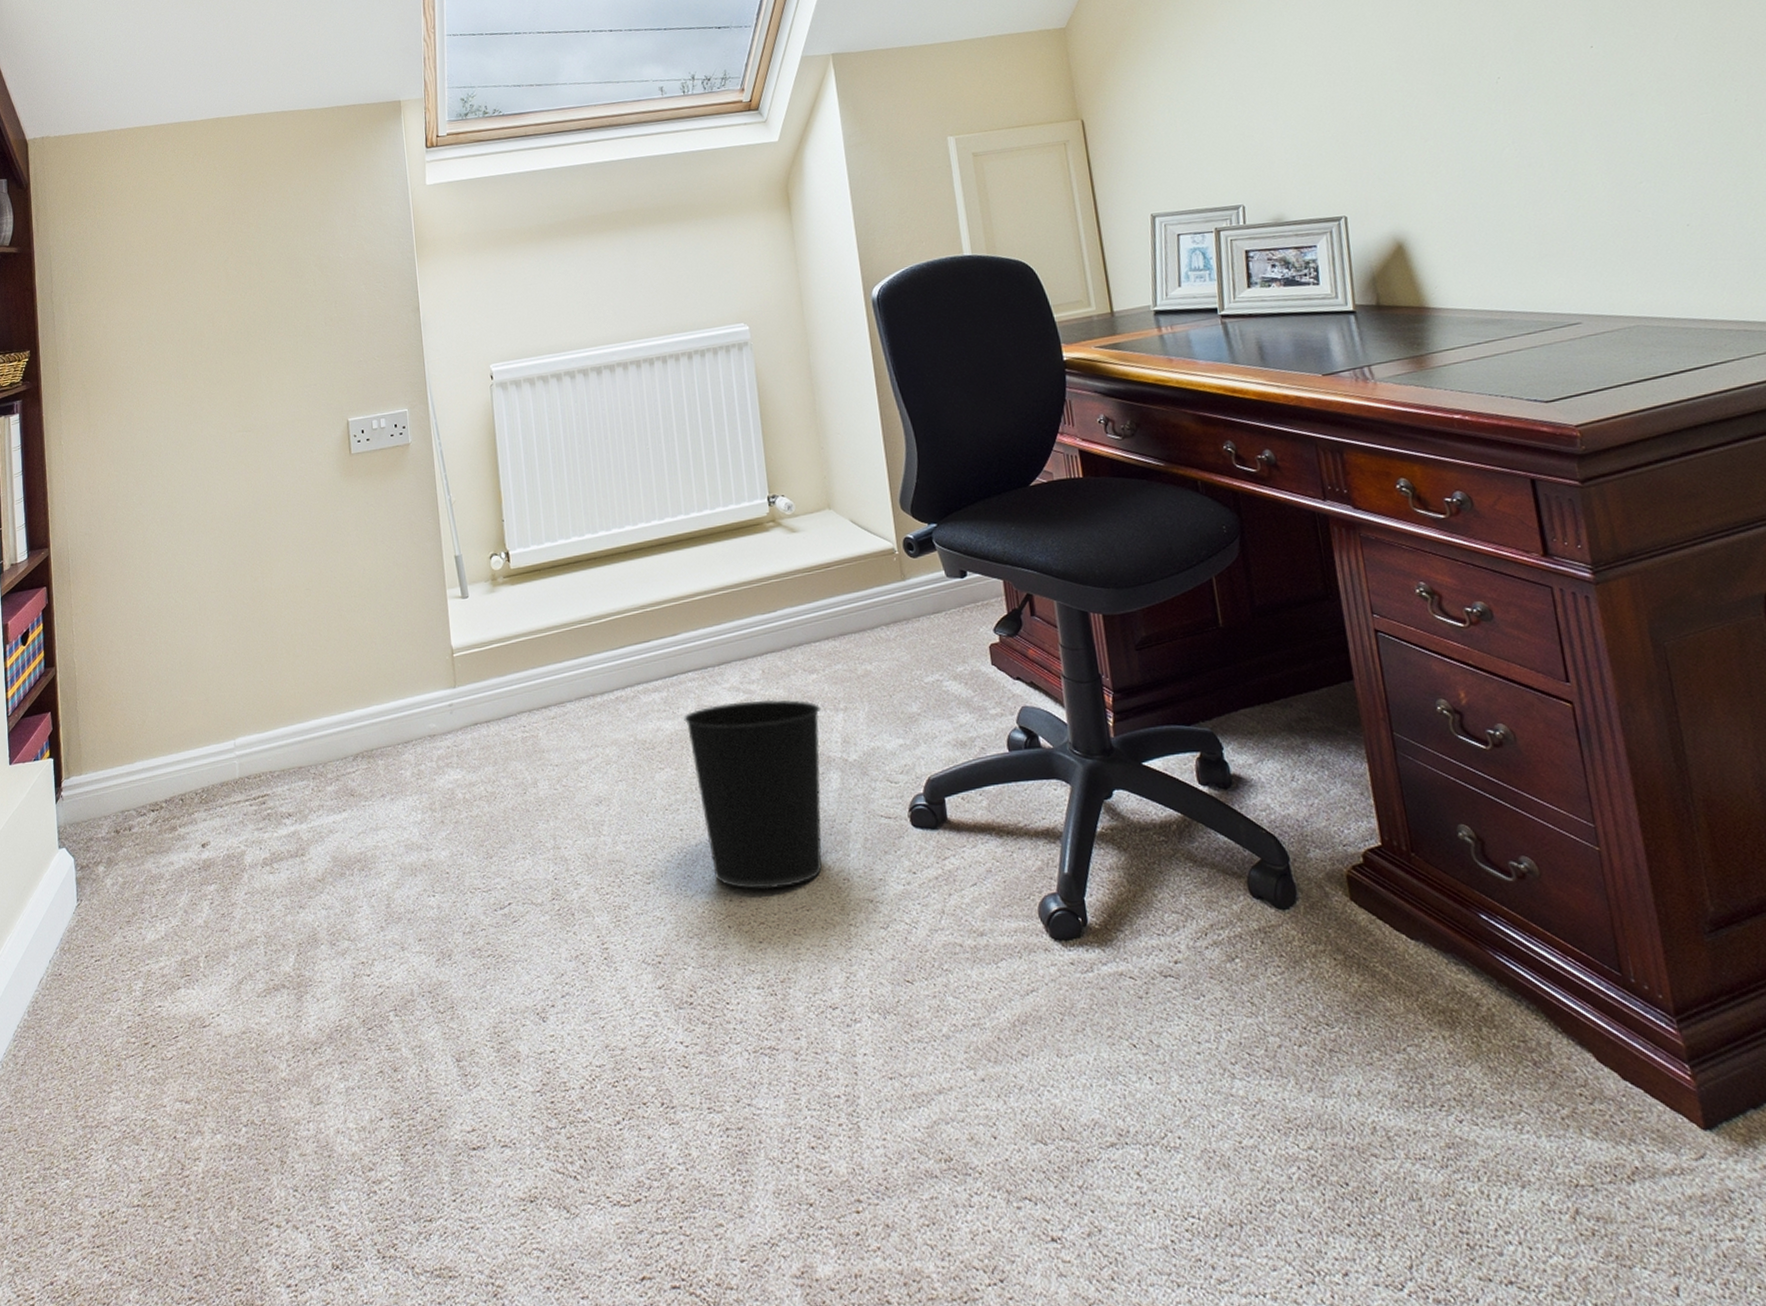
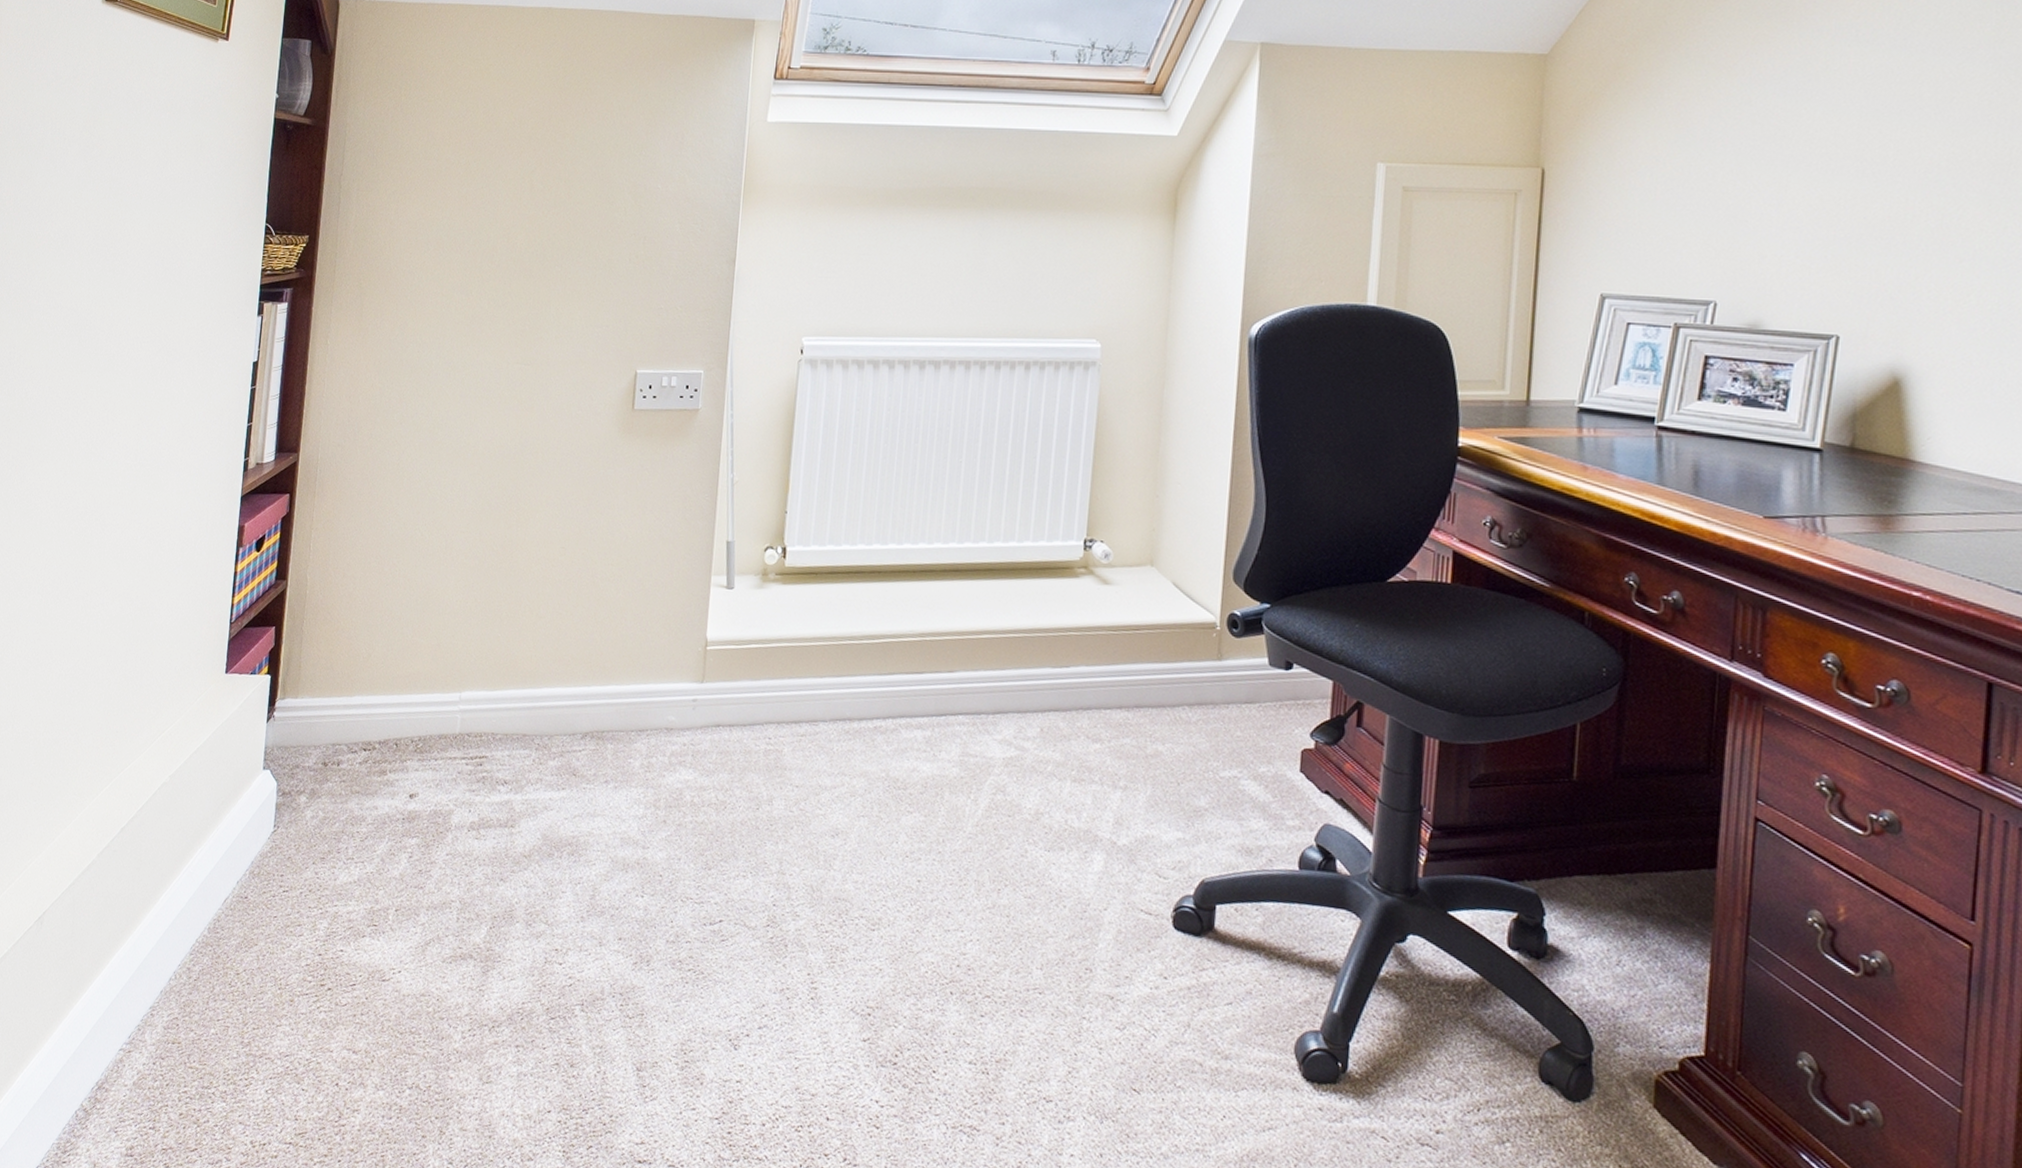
wastebasket: present [684,699,823,890] -> none [944,755,1097,964]

